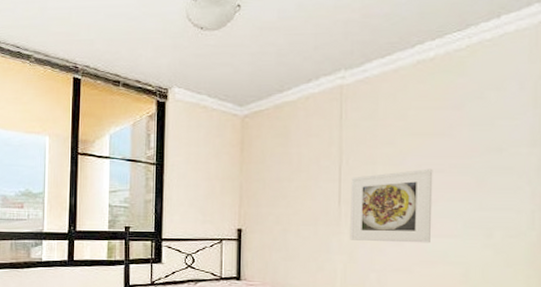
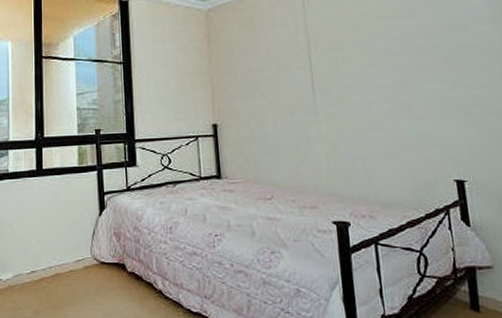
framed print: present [350,168,433,243] -> none [322,50,411,128]

